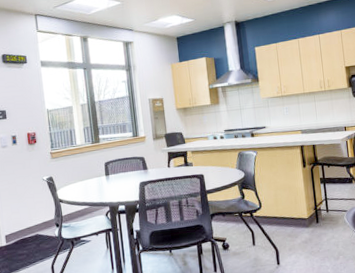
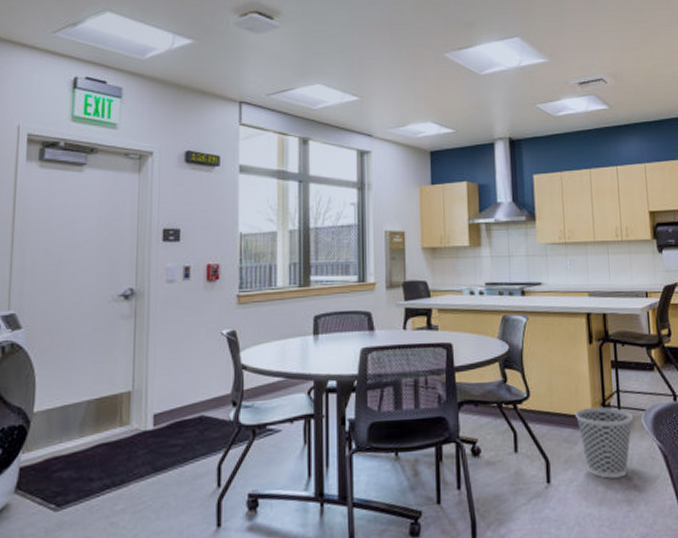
wastebasket: none [295,210,338,259] -> present [575,407,634,479]

